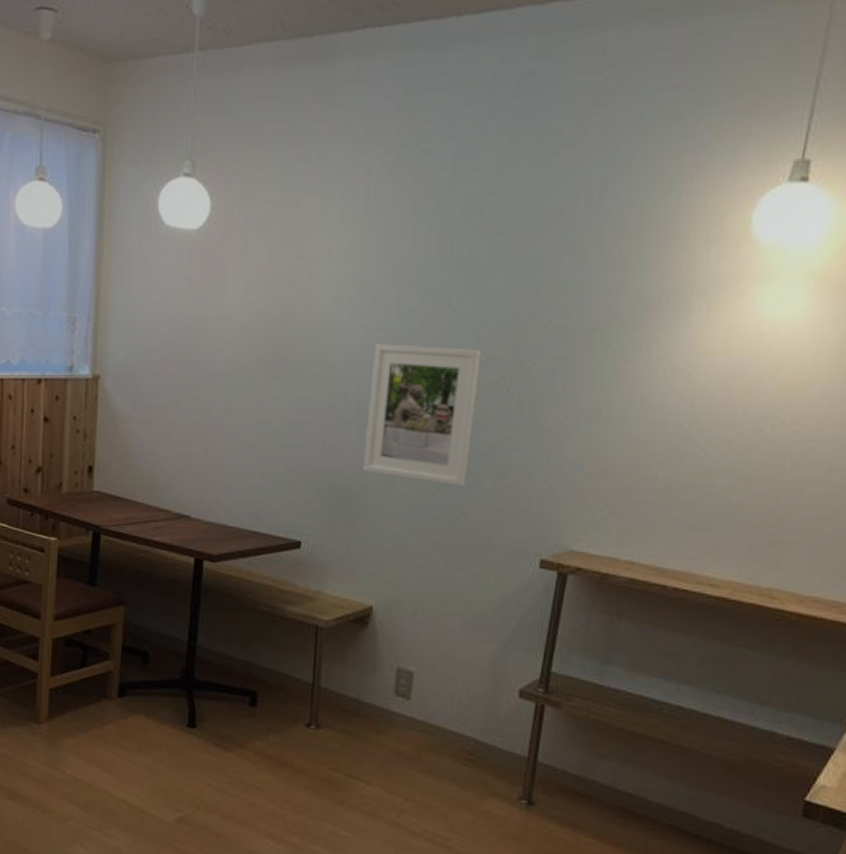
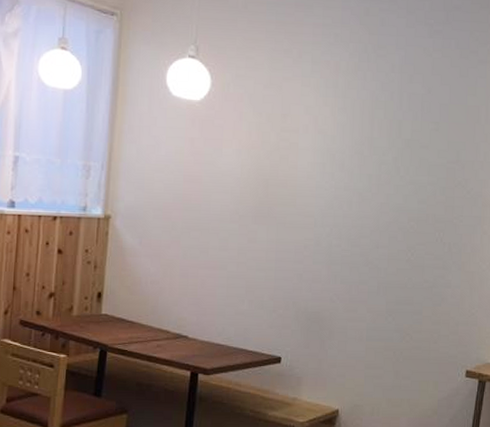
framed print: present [362,344,481,487] -> none [331,201,422,314]

